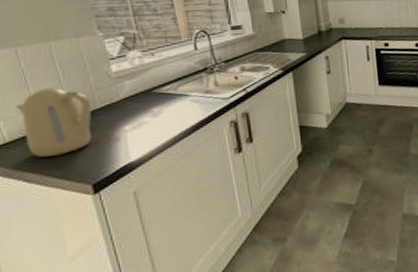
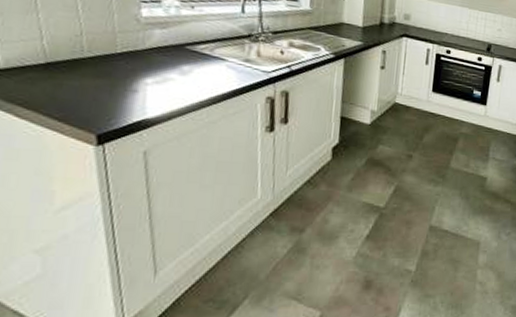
kettle: present [15,87,92,157] -> none [17,16,112,96]

